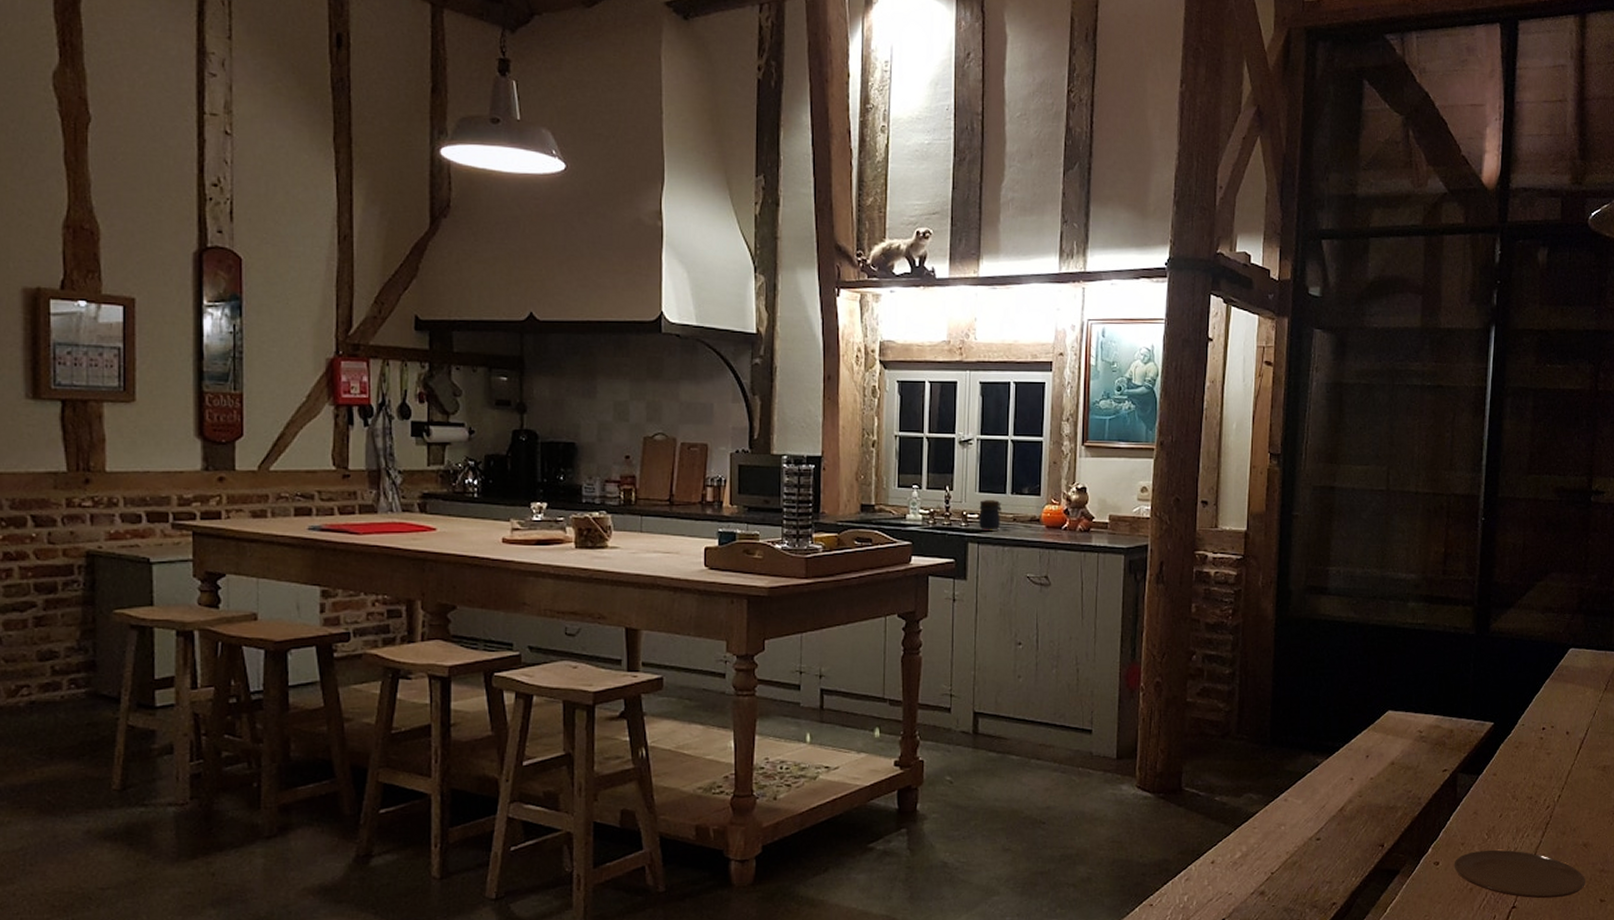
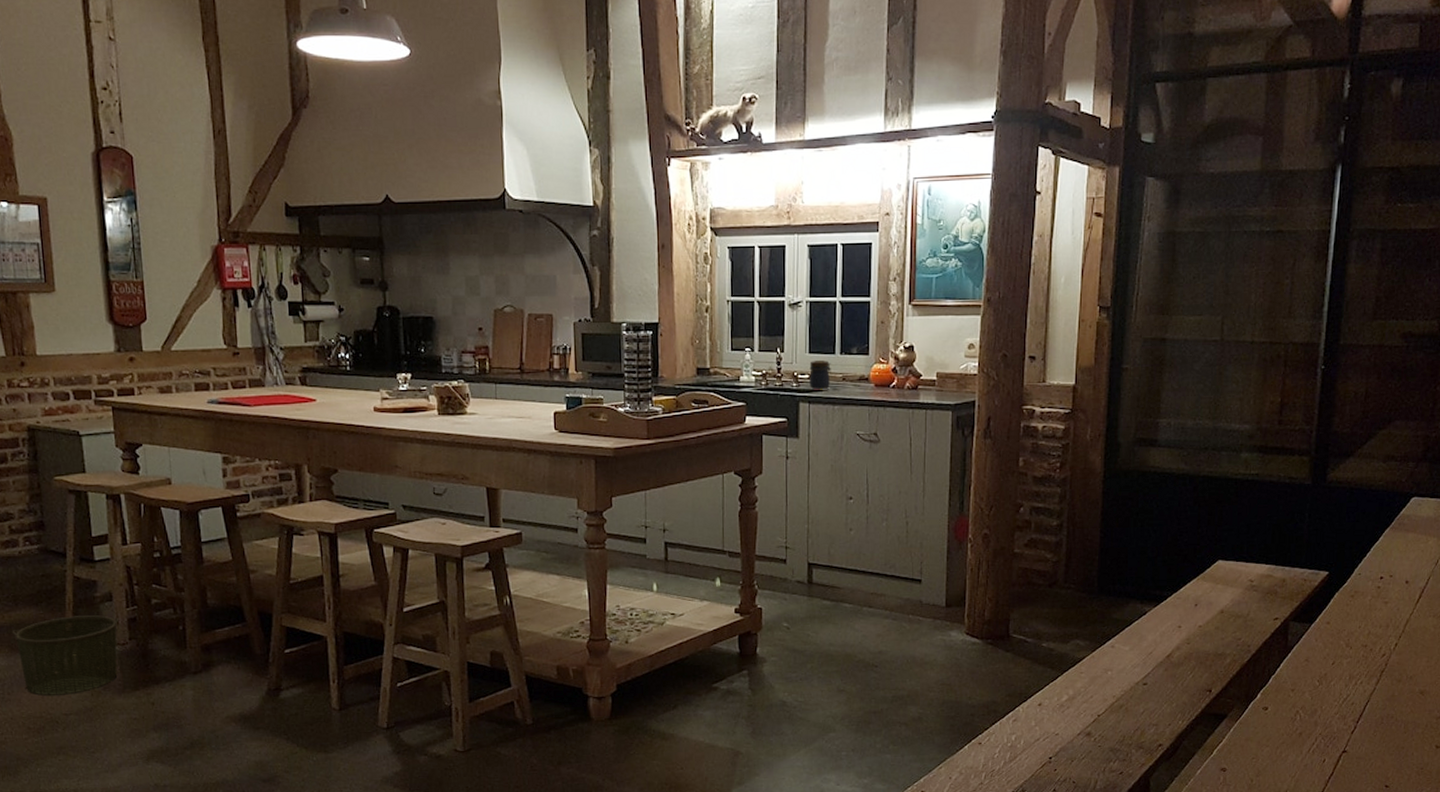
basket: none [43,771,180,867] -> present [12,615,119,696]
plate: present [1454,849,1585,899] -> none [1283,696,1421,744]

